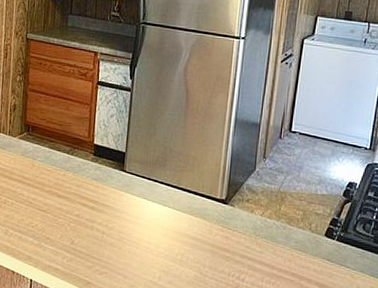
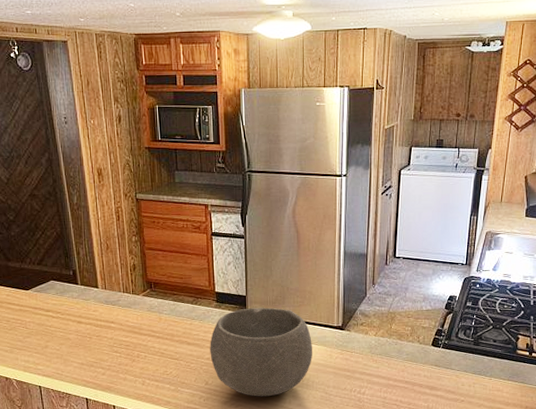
bowl: none [80,166,191,268] -> present [210,307,312,397]

